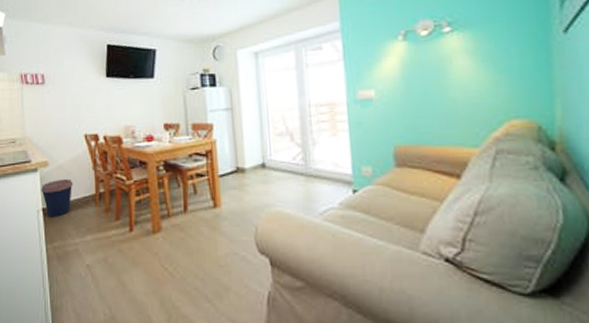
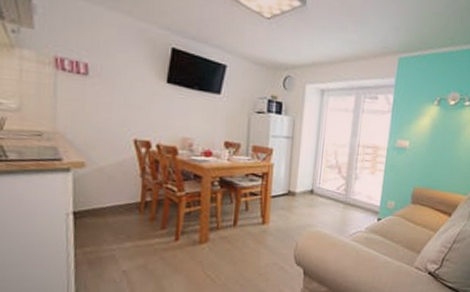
coffee cup: present [41,178,74,218] -> none [73,182,115,222]

